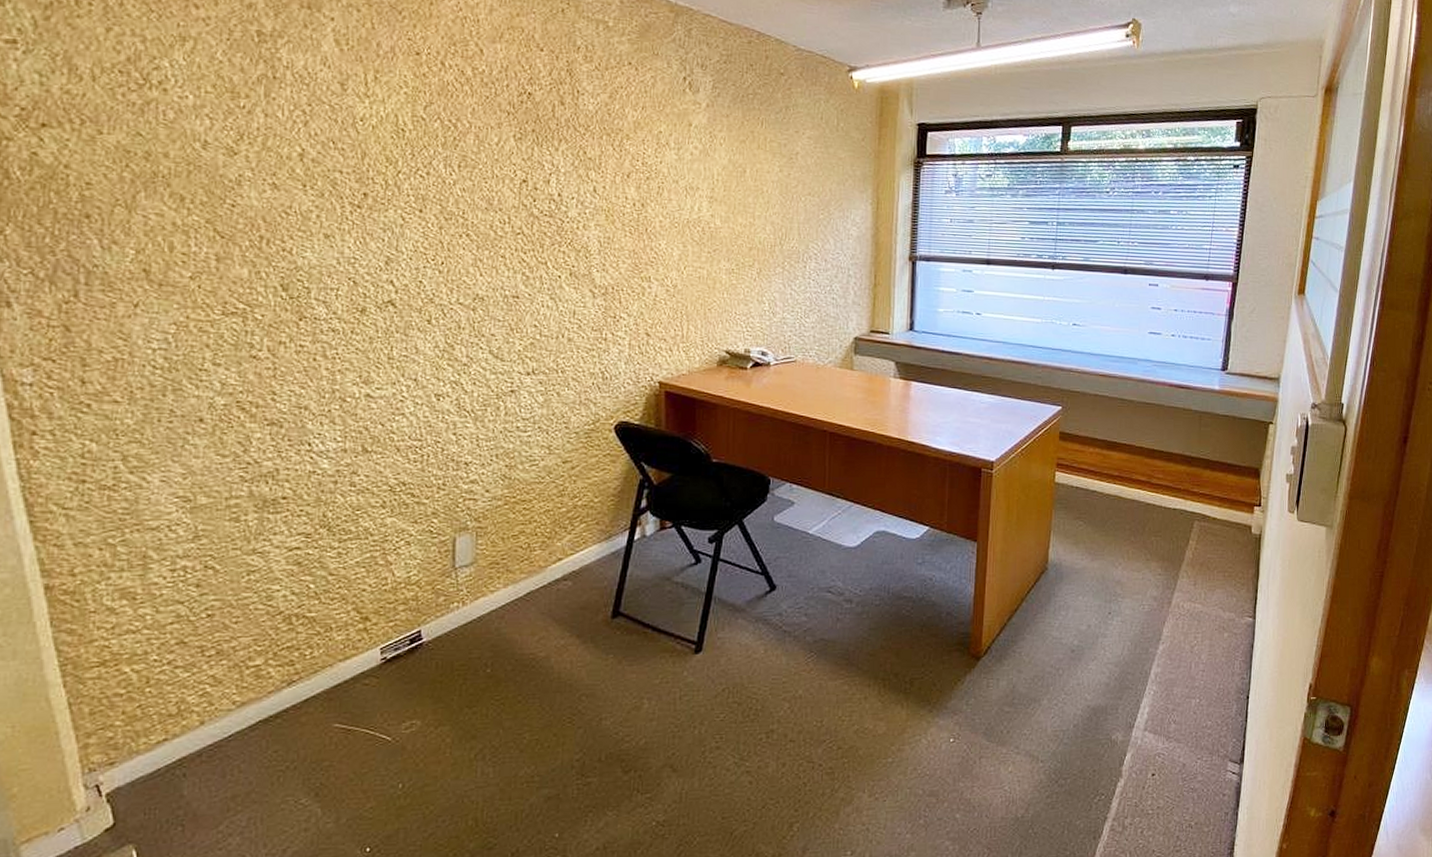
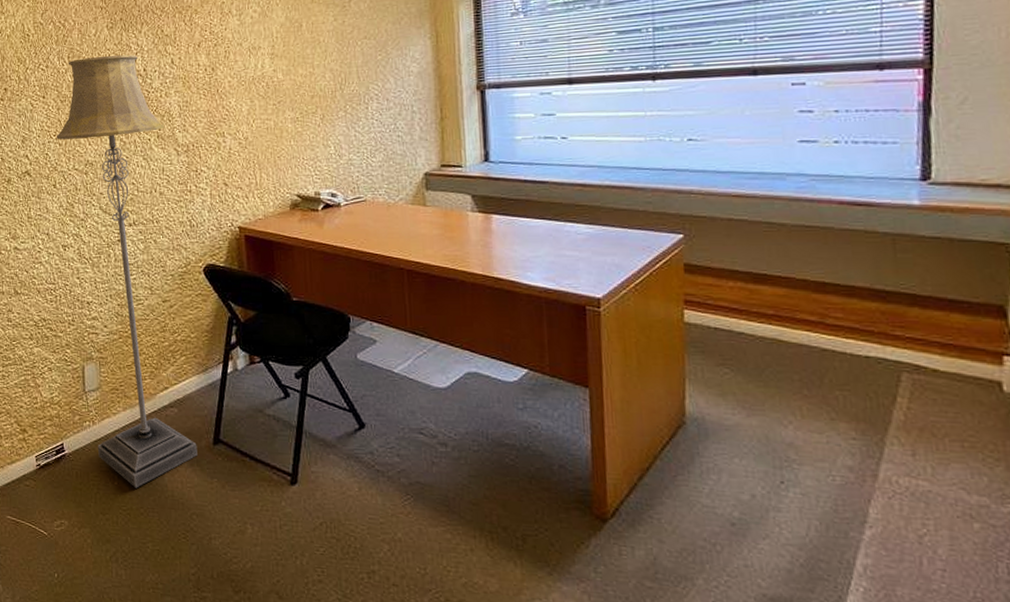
floor lamp: none [436,170,593,674] -> present [57,54,197,488]

